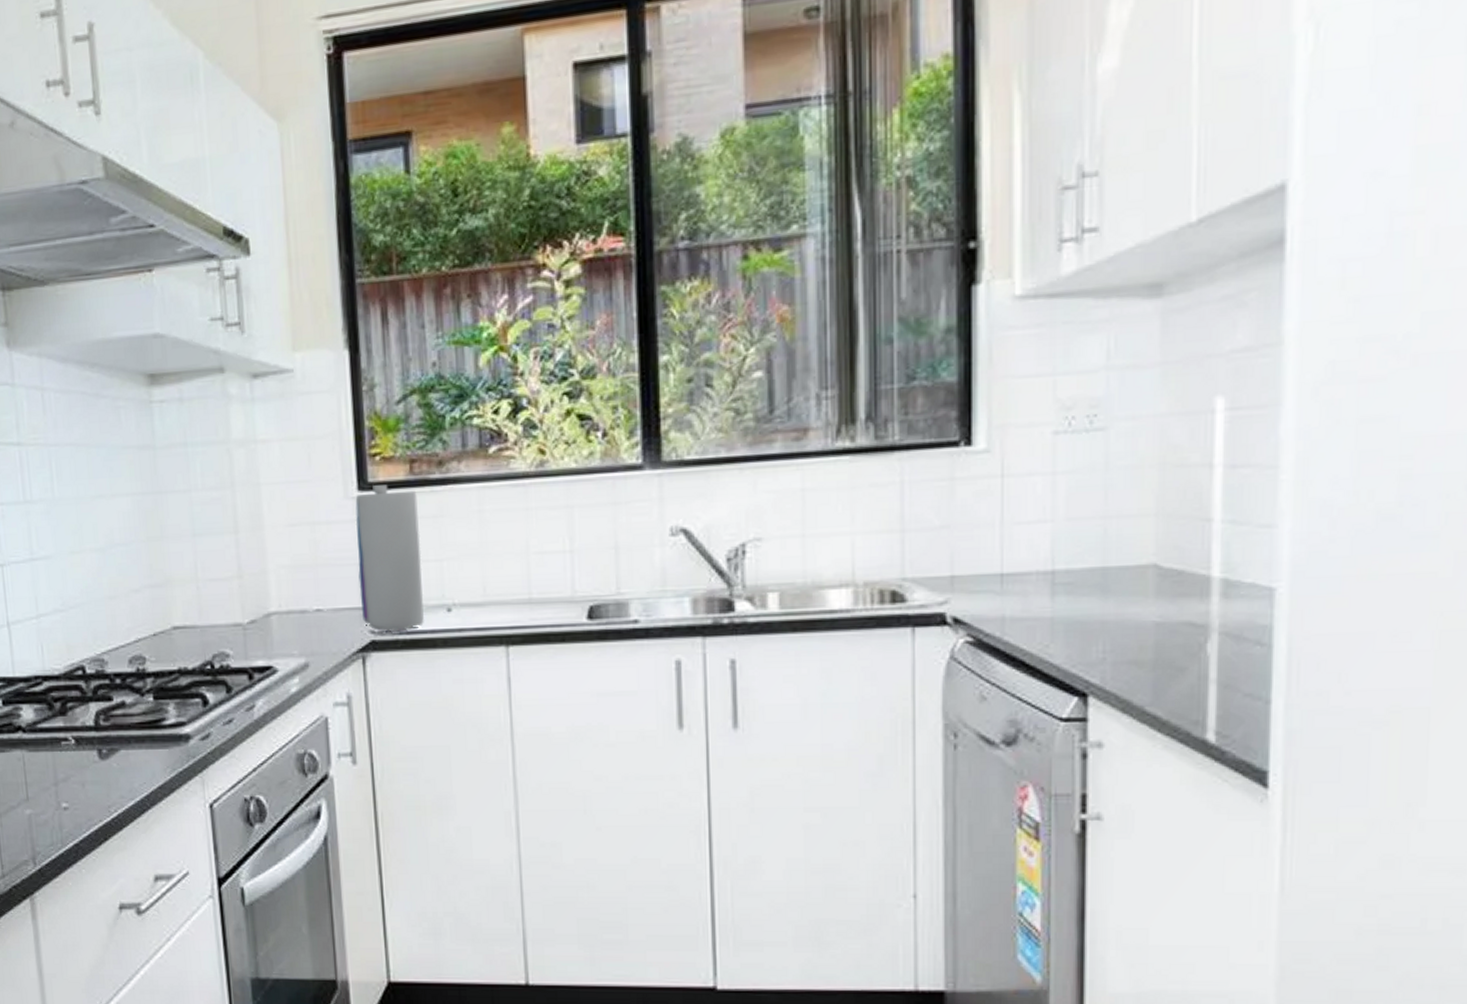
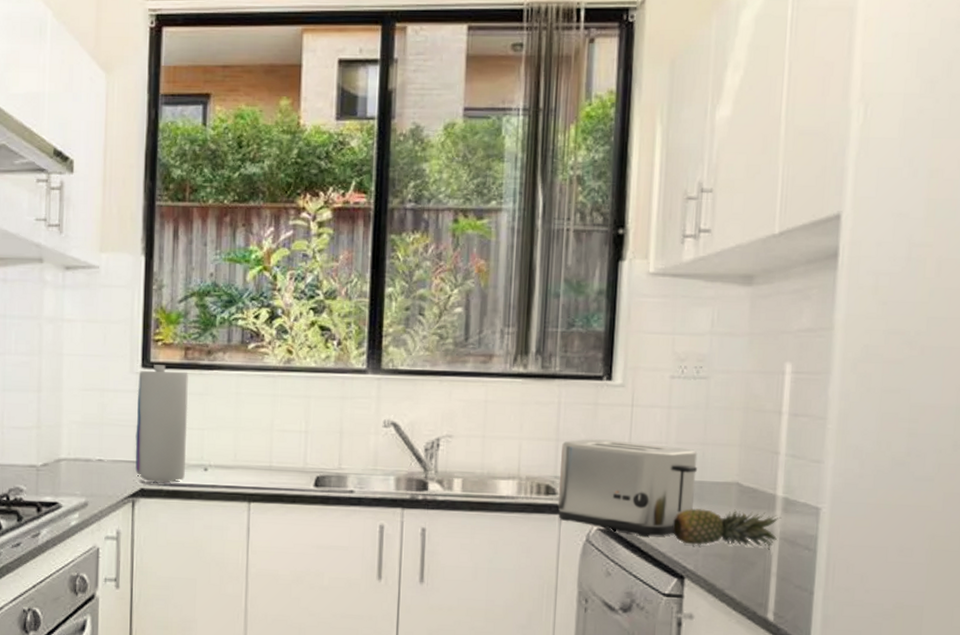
toaster: none [908,523,1098,646] -> present [557,439,698,537]
fruit: none [1067,600,1221,652] -> present [672,508,782,550]

